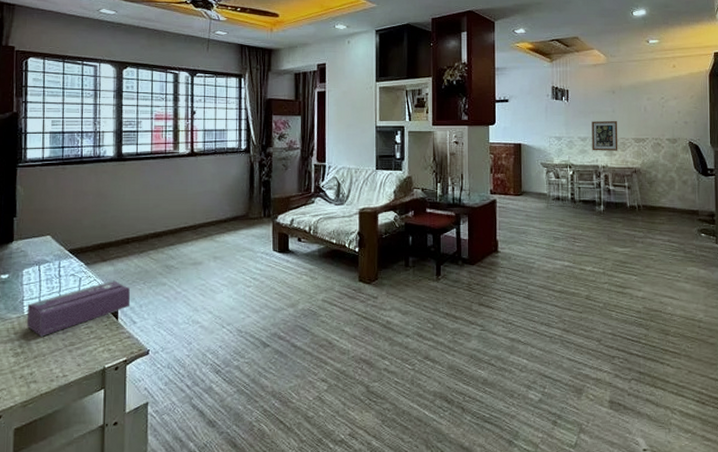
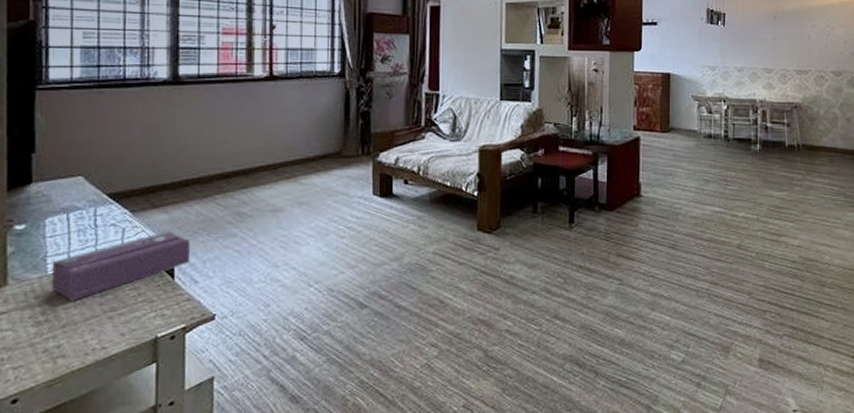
wall art: present [592,121,618,151] -> none [749,49,779,84]

